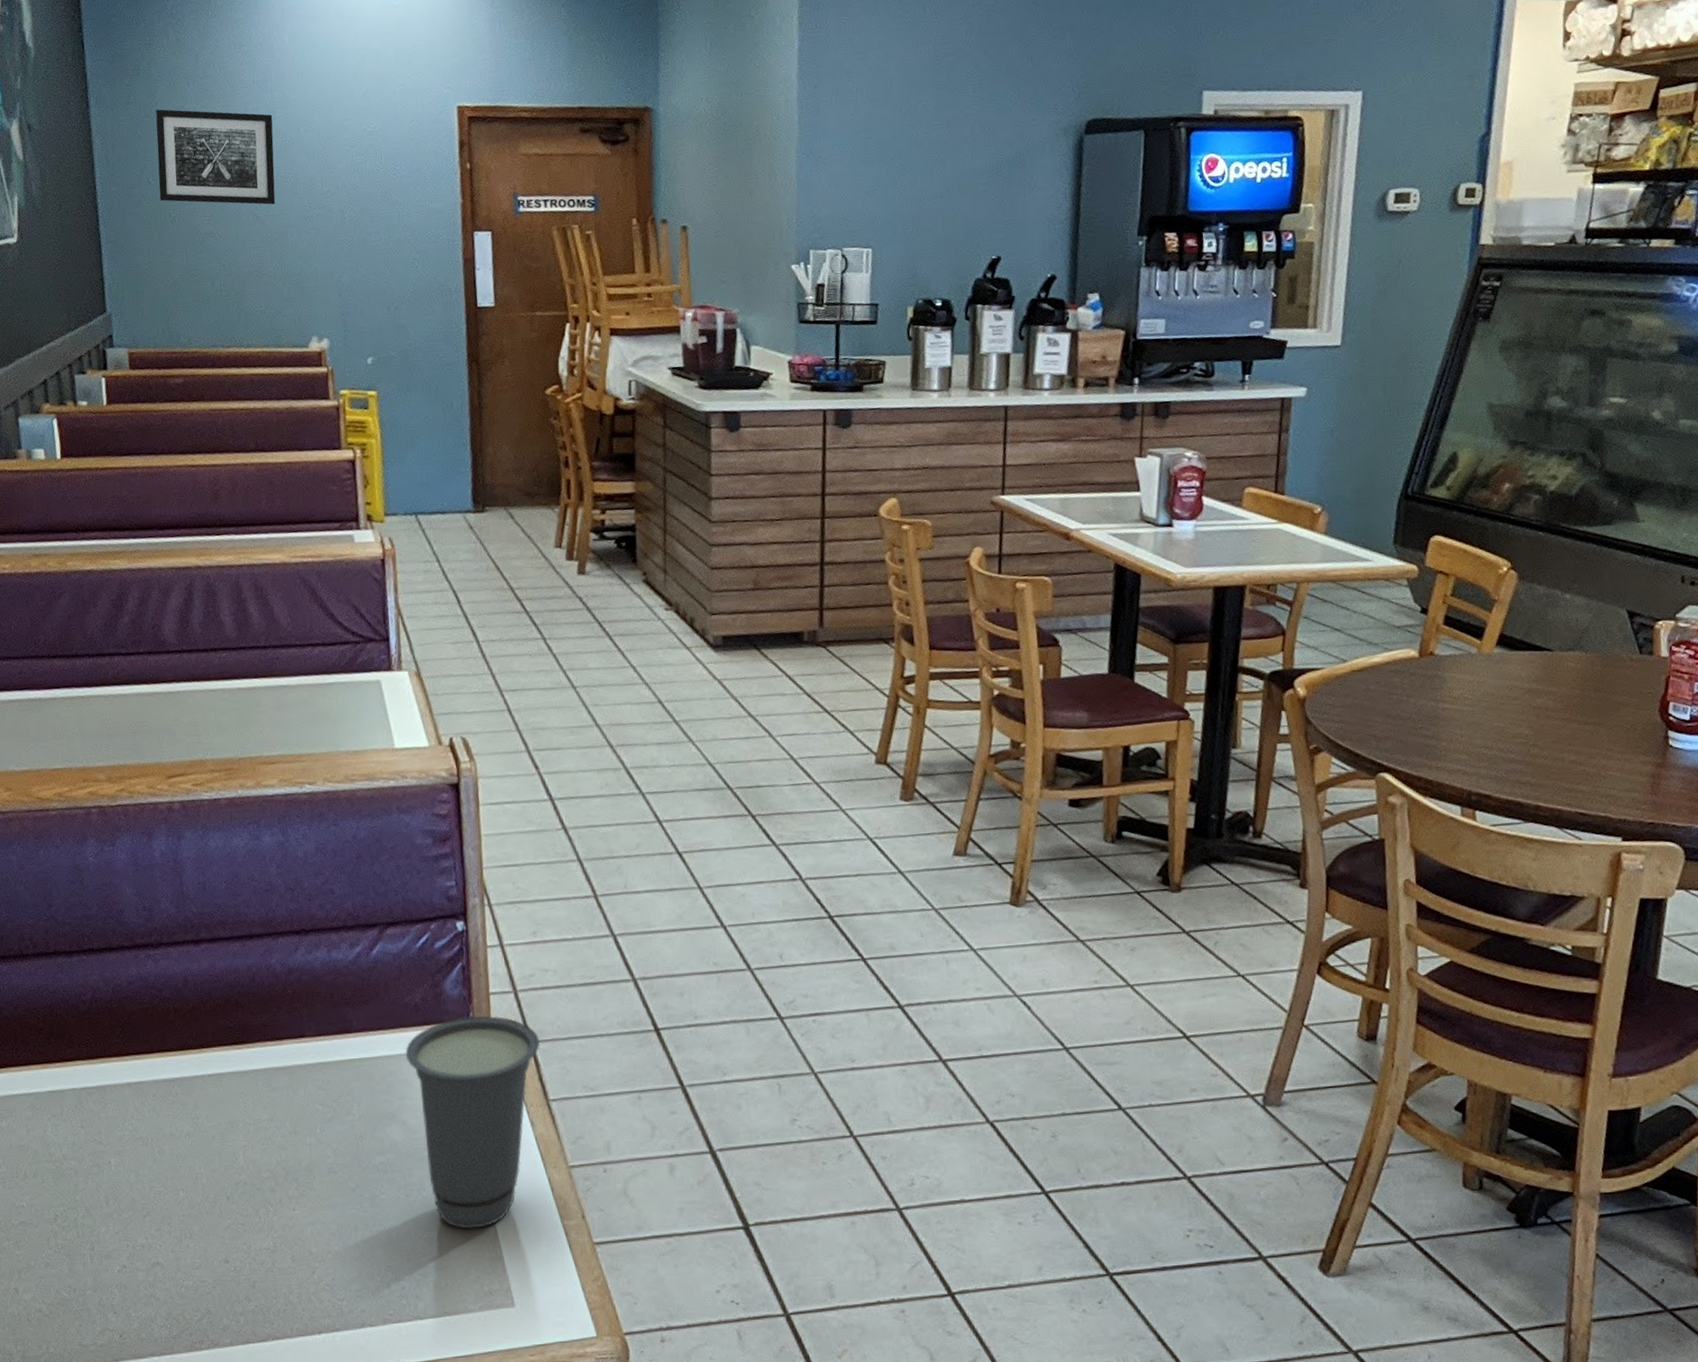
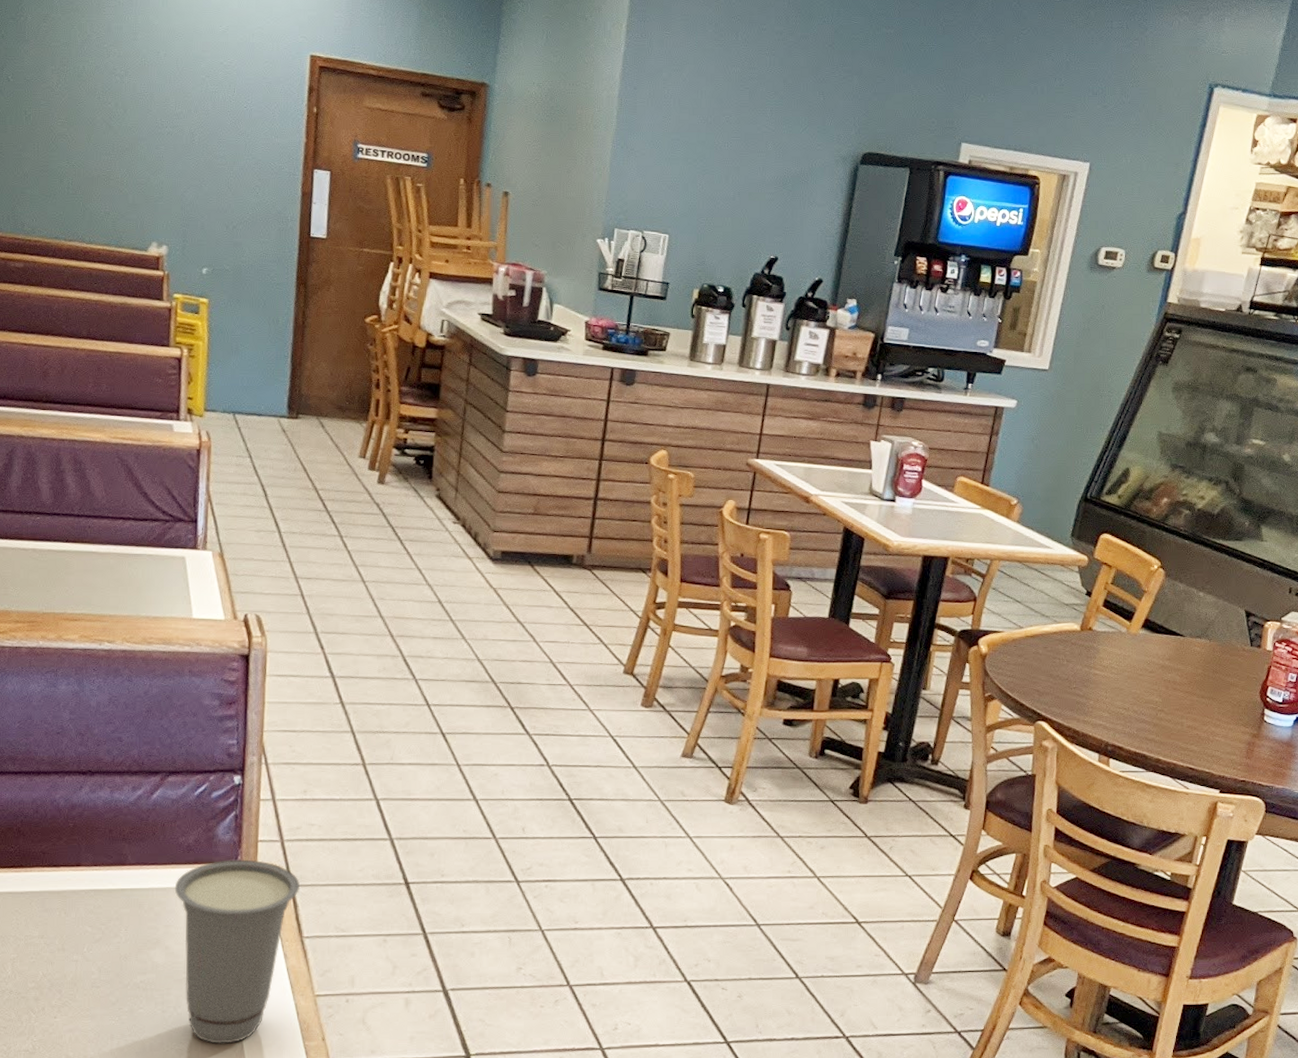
wall art: present [156,109,276,205] -> none [17,14,135,118]

